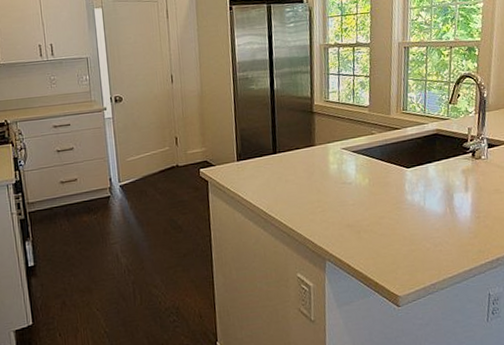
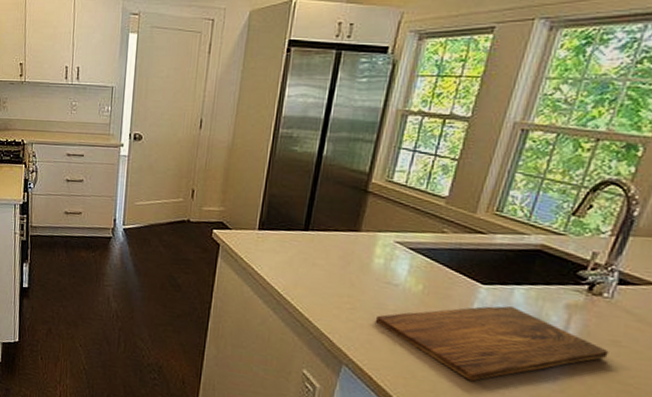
cutting board: none [342,181,496,247] -> present [376,306,609,382]

